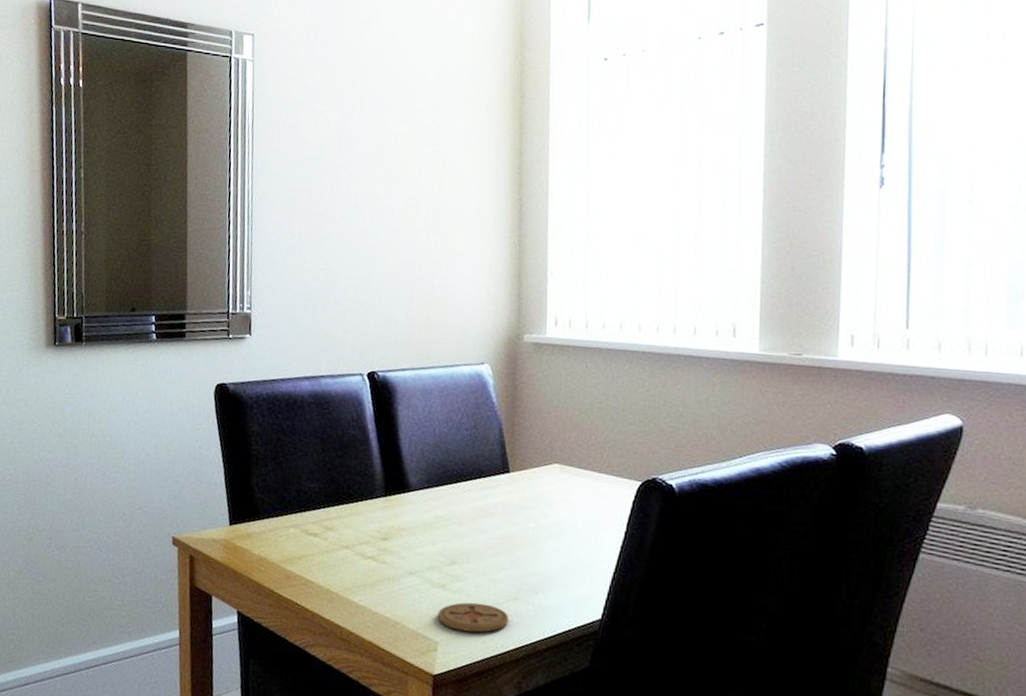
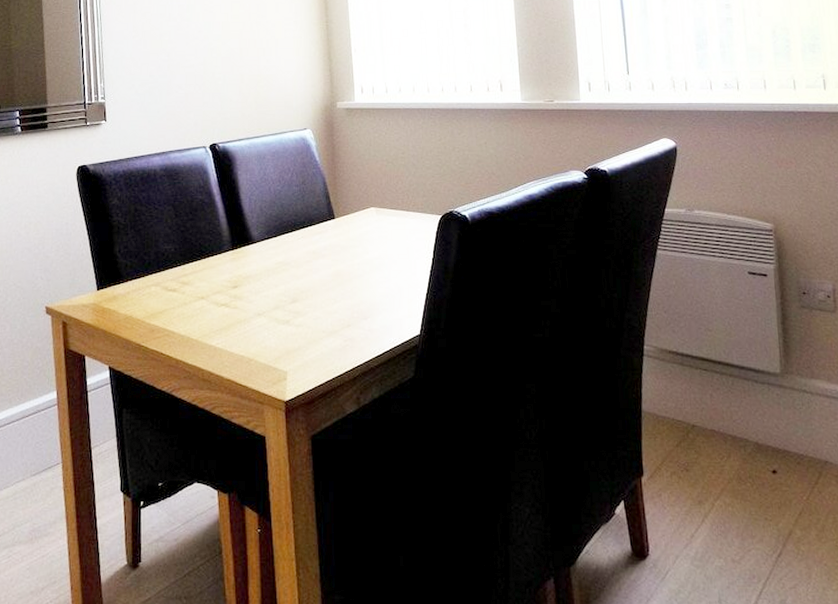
coaster: present [437,602,510,633] -> none [285,333,345,359]

